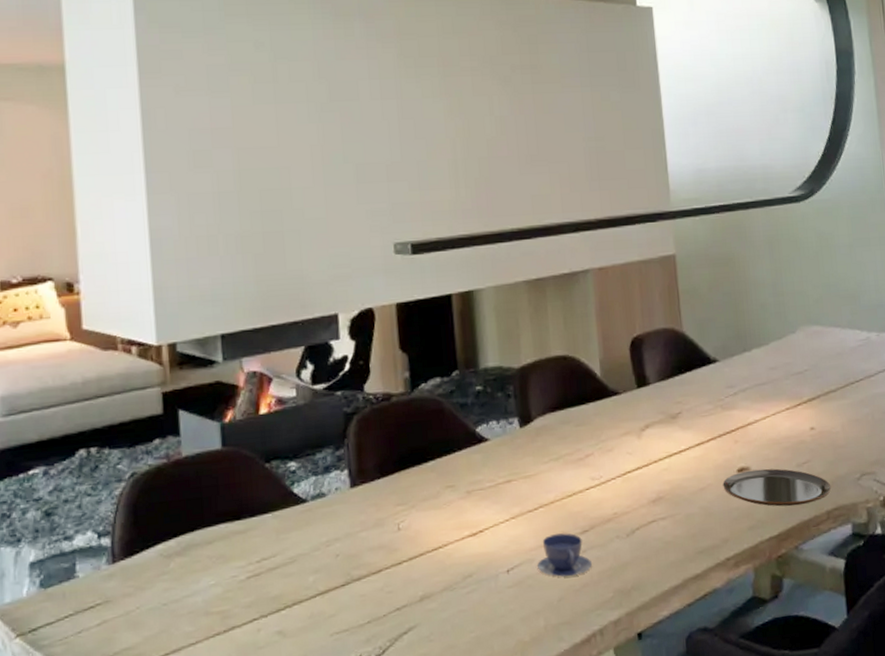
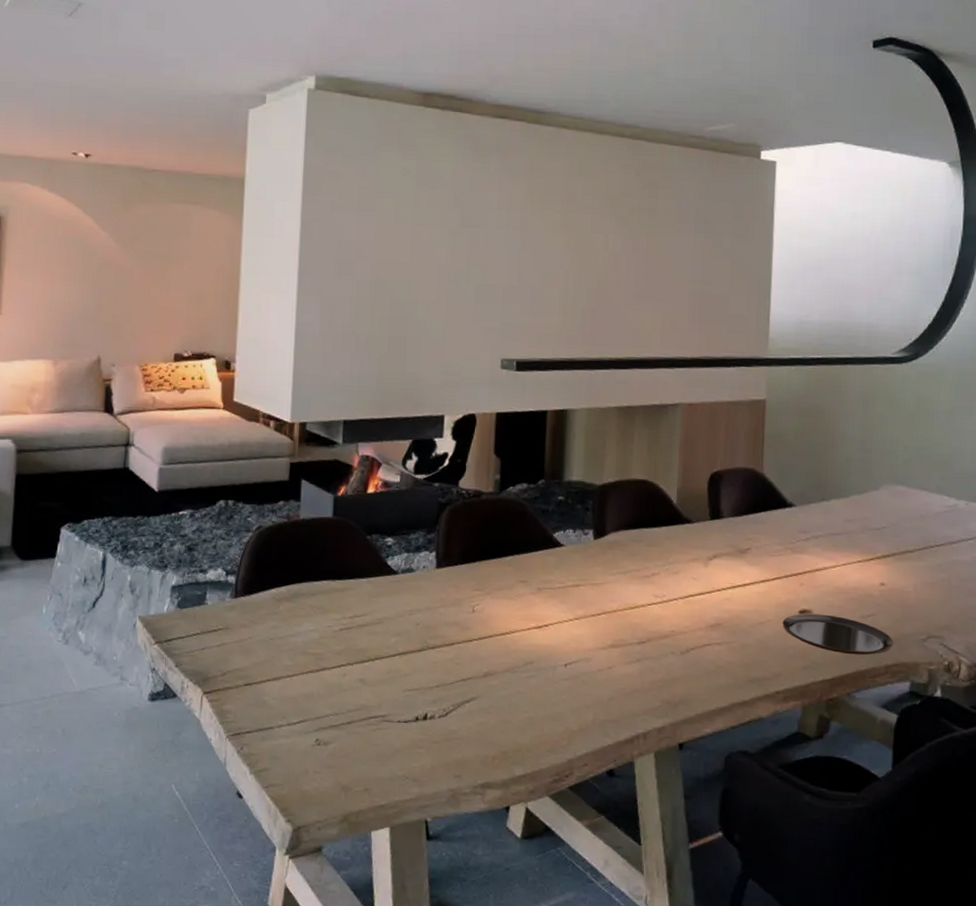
teacup: present [537,533,592,577] -> none [593,640,644,680]

